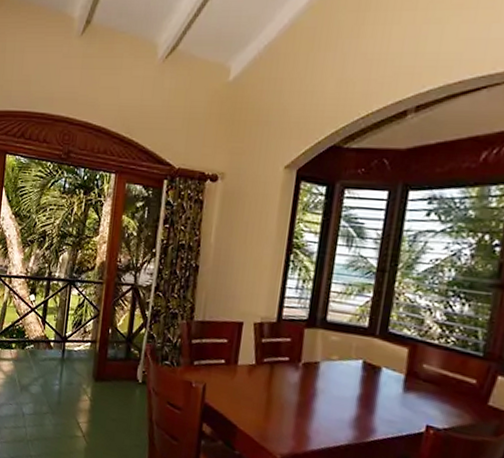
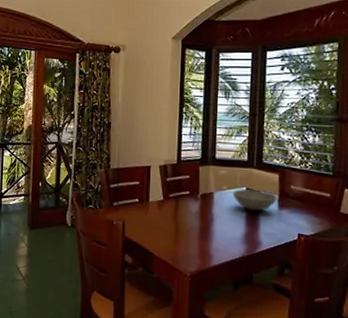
bowl: none [344,361,404,392] -> present [232,189,278,211]

